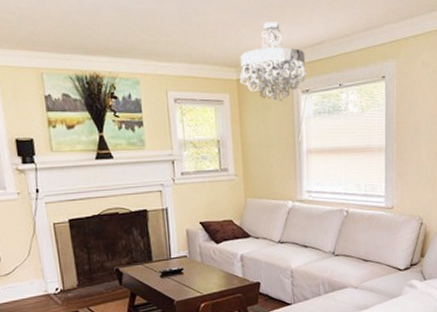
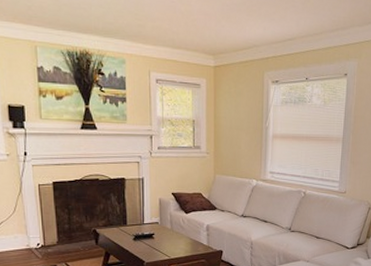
chandelier: present [239,22,306,102] -> none [217,16,277,89]

